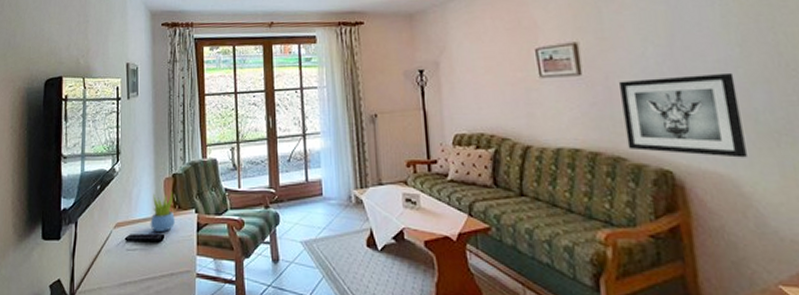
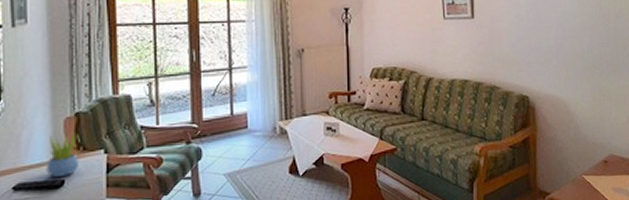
wall art: present [619,72,747,158] -> none [500,21,574,85]

